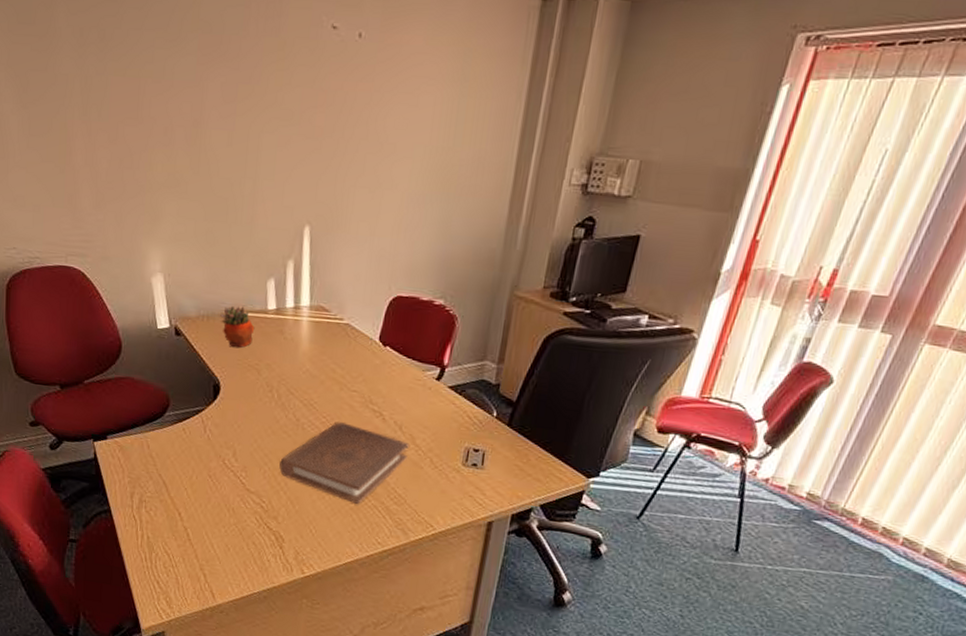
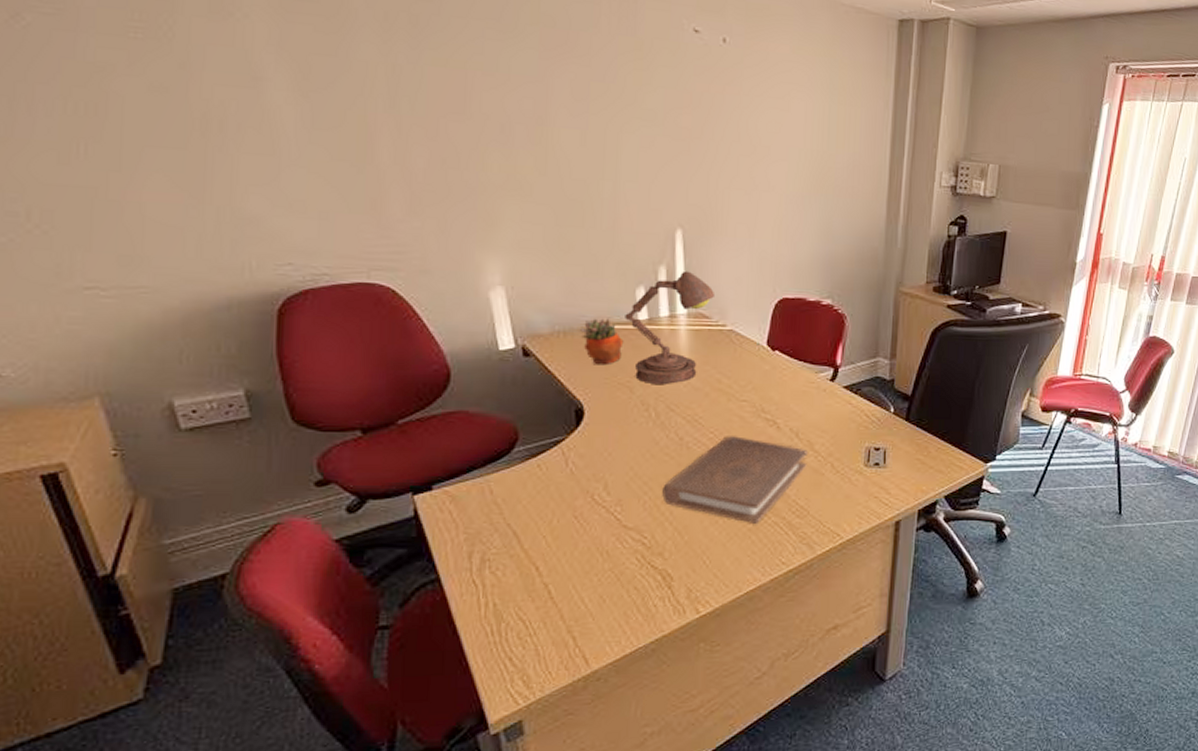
desk lamp: none [257,265,335,370] -> present [625,270,714,385]

